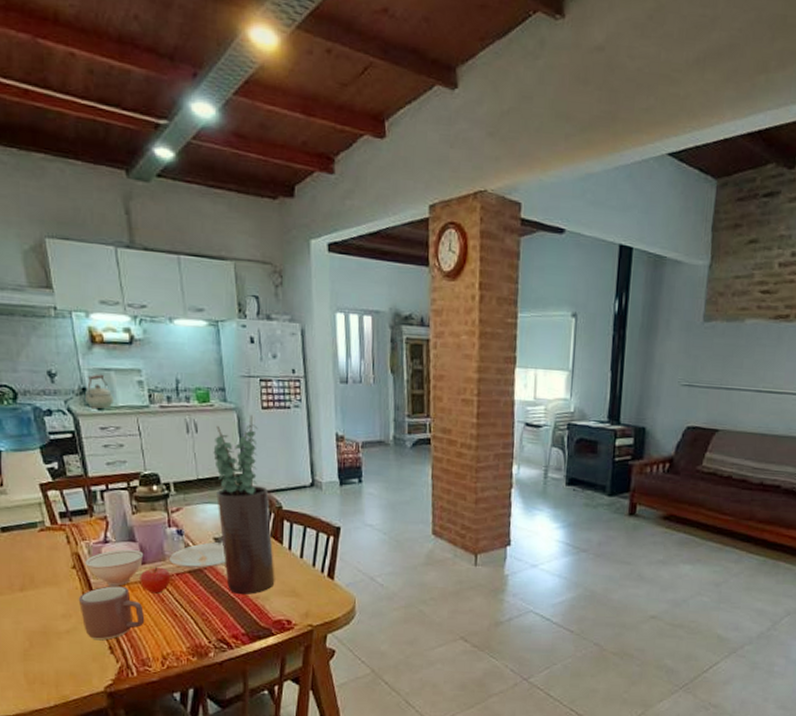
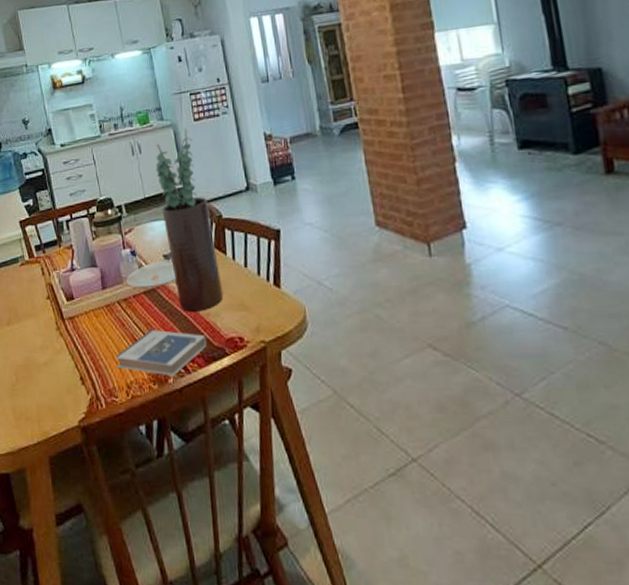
mug: present [78,586,145,641] -> none [53,313,109,371]
kettle: present [84,374,115,409] -> none [50,114,74,146]
bowl: present [85,549,144,586] -> none [57,274,105,314]
fruit: present [140,566,171,594] -> none [102,290,129,318]
hardback book: none [151,607,253,651] -> present [115,330,207,377]

